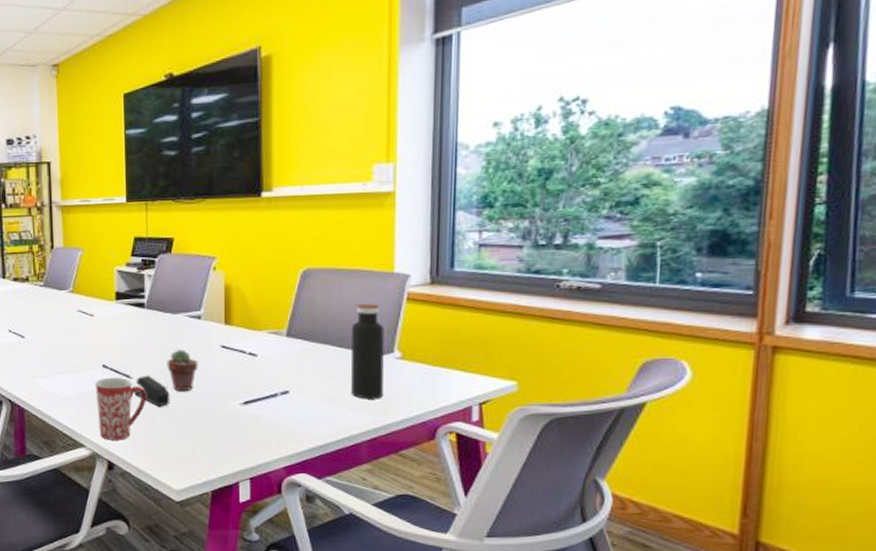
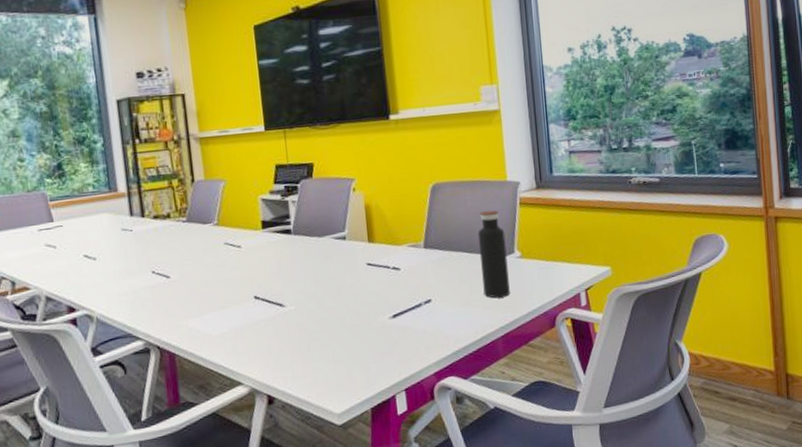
mug: present [94,377,146,440] -> none [247,306,301,374]
stapler: present [134,375,170,407] -> none [288,301,324,332]
potted succulent: present [167,349,198,392] -> none [317,271,348,314]

